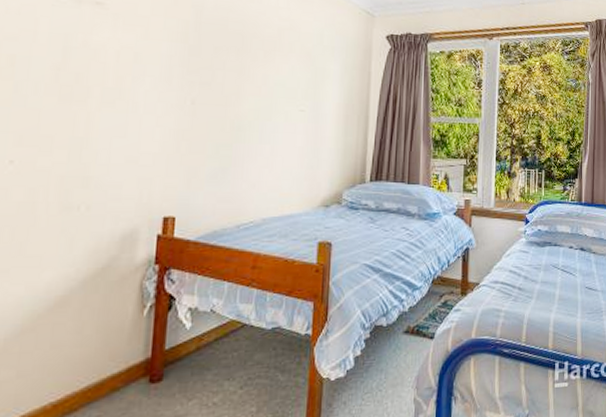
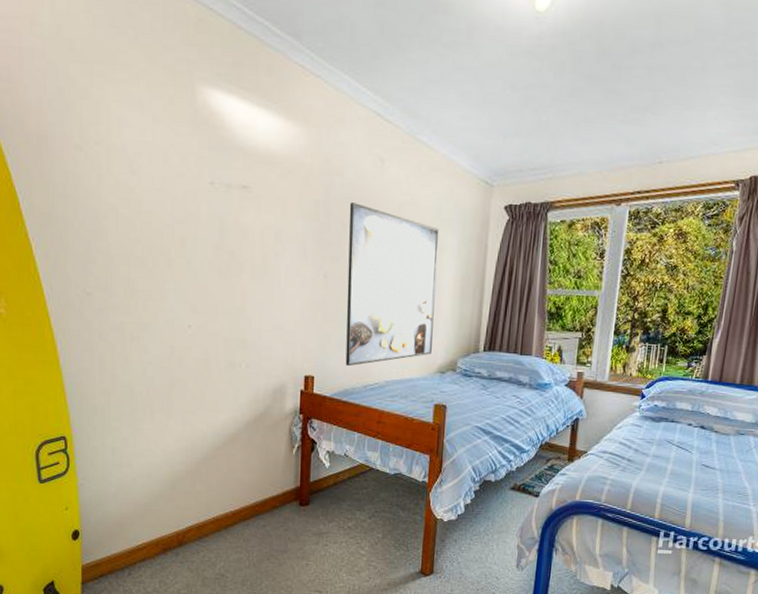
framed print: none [215,25,321,204] -> present [345,202,439,367]

